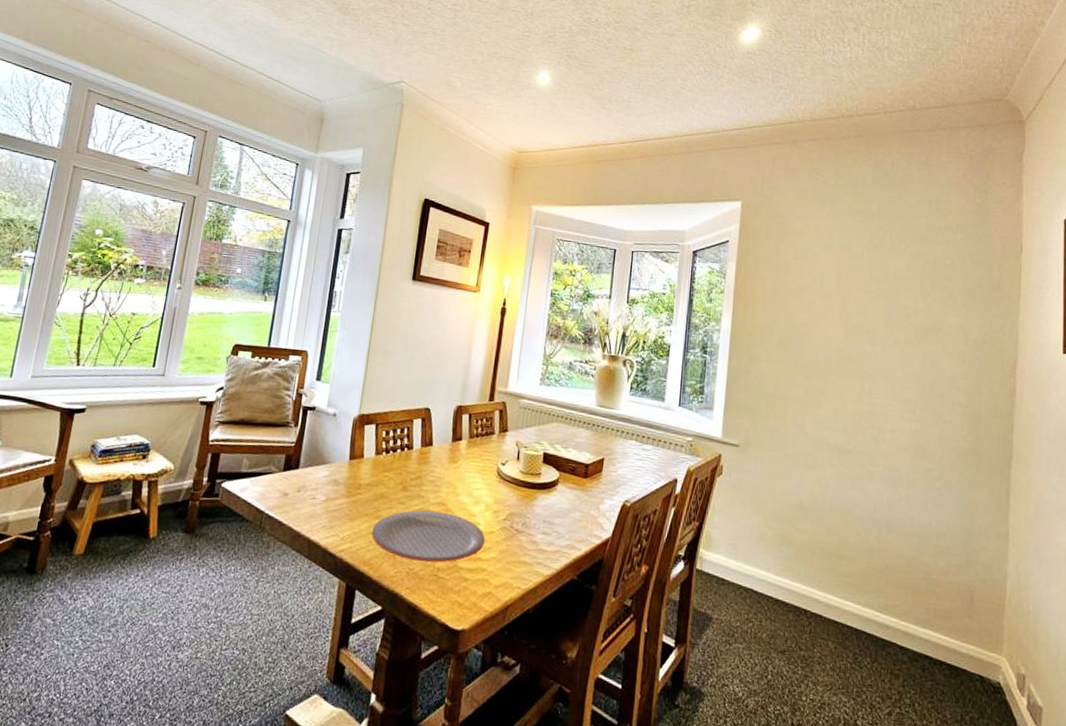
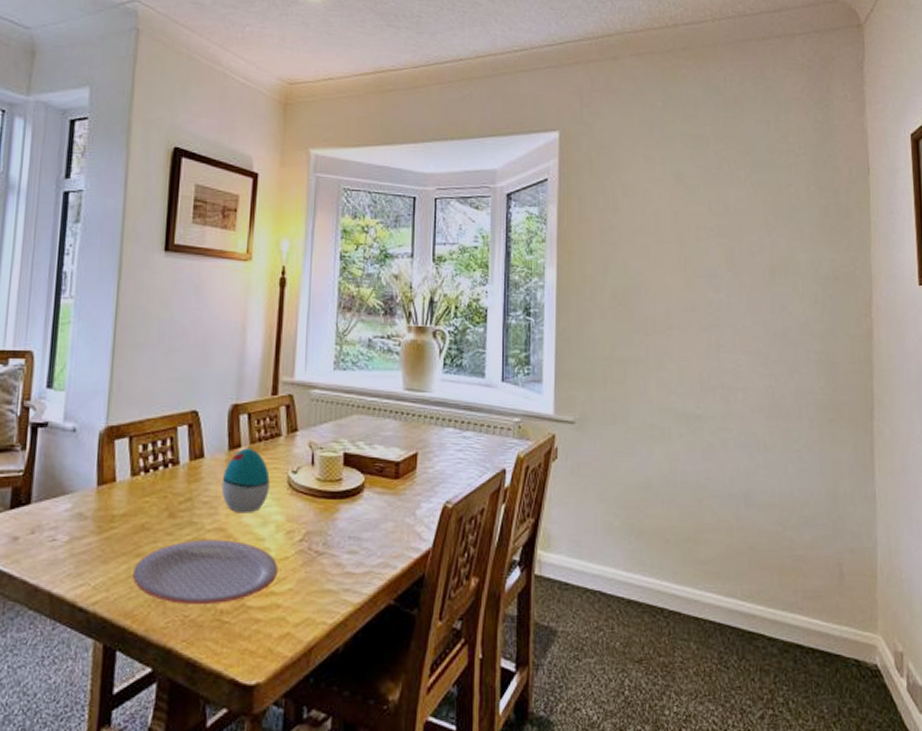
decorative egg: none [444,441,483,493] -> present [221,448,270,514]

